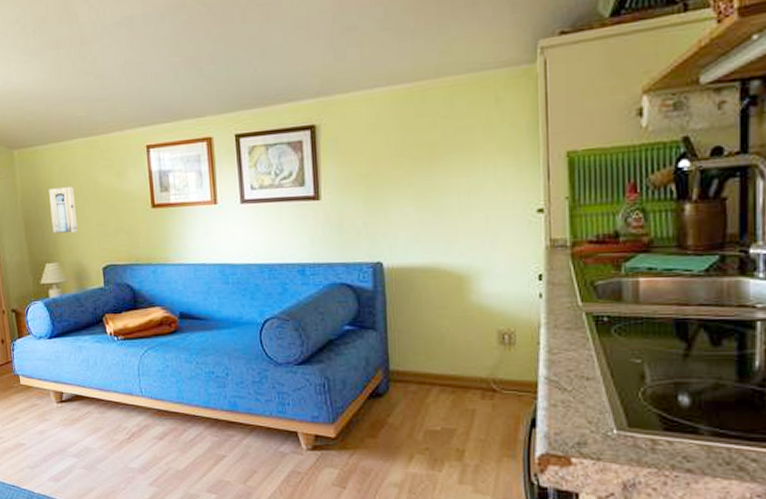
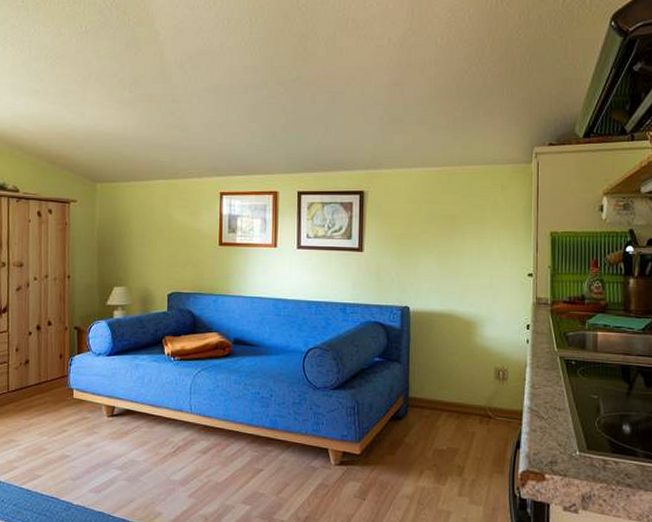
wall art: present [49,186,78,234] -> none [124,220,150,261]

